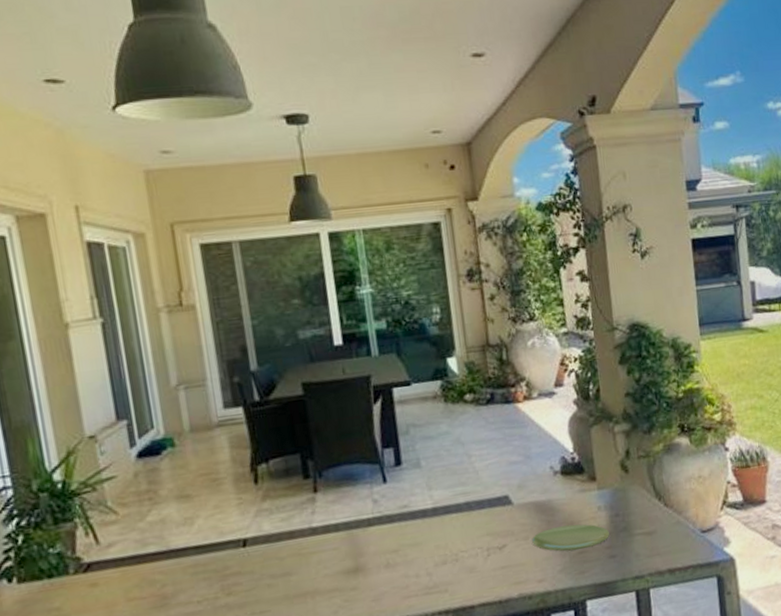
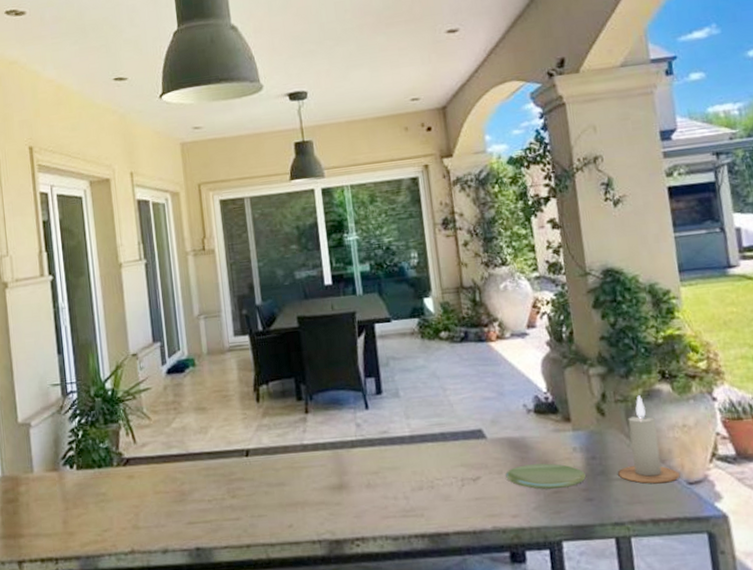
candle: none [639,450,695,537] -> present [618,395,681,485]

